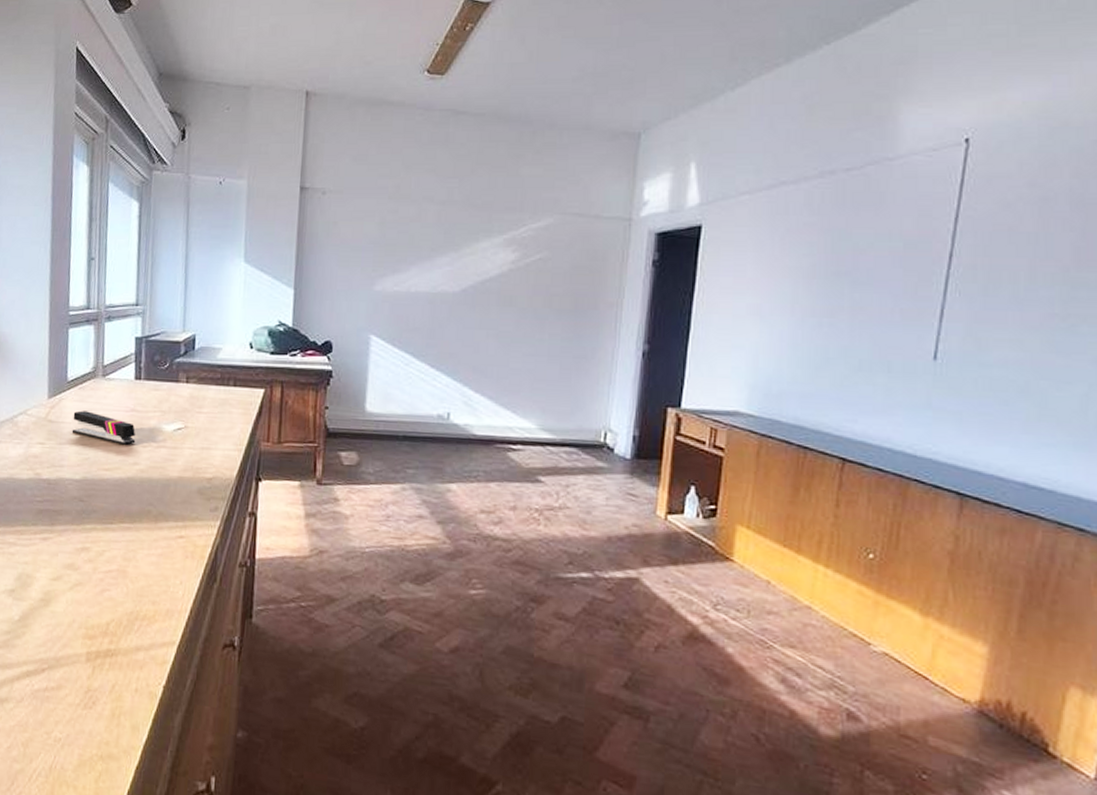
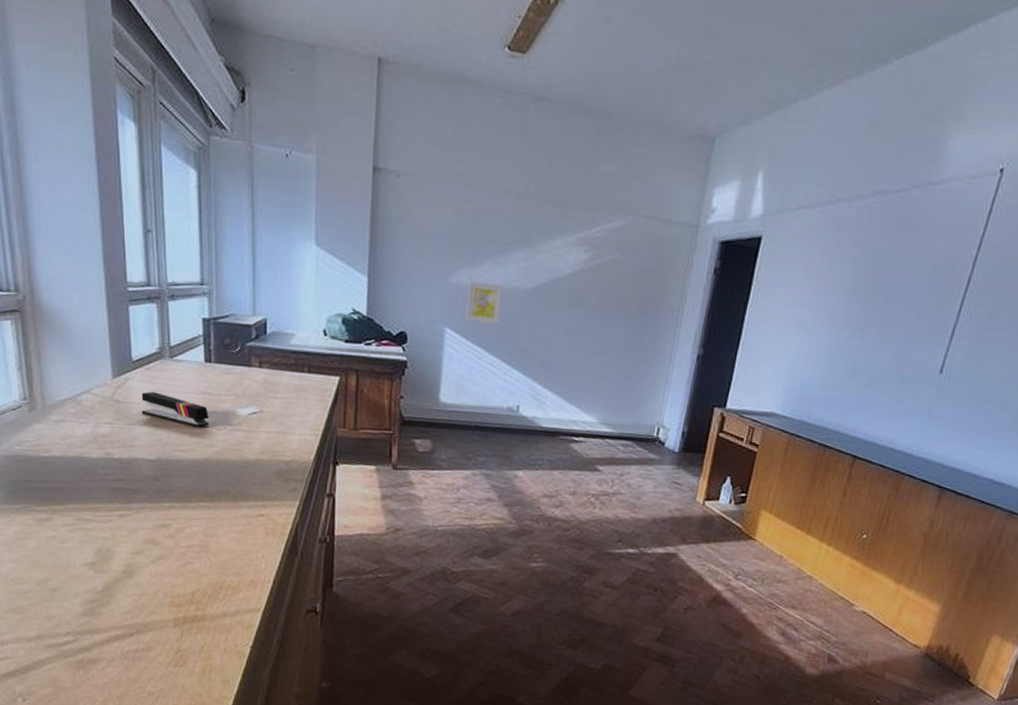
wall art: none [392,287,429,329] -> present [466,280,503,324]

